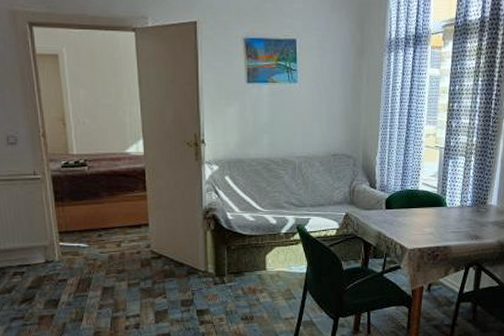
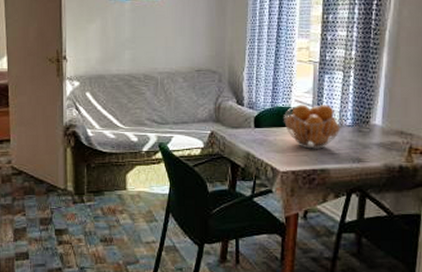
fruit basket: none [411,187,465,228] -> present [283,104,345,149]

